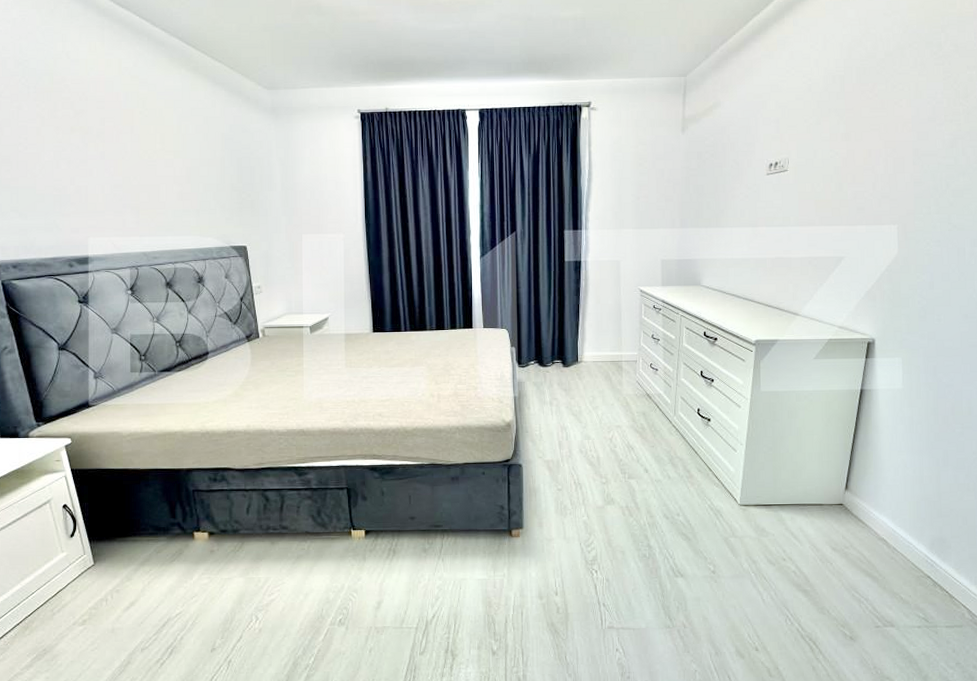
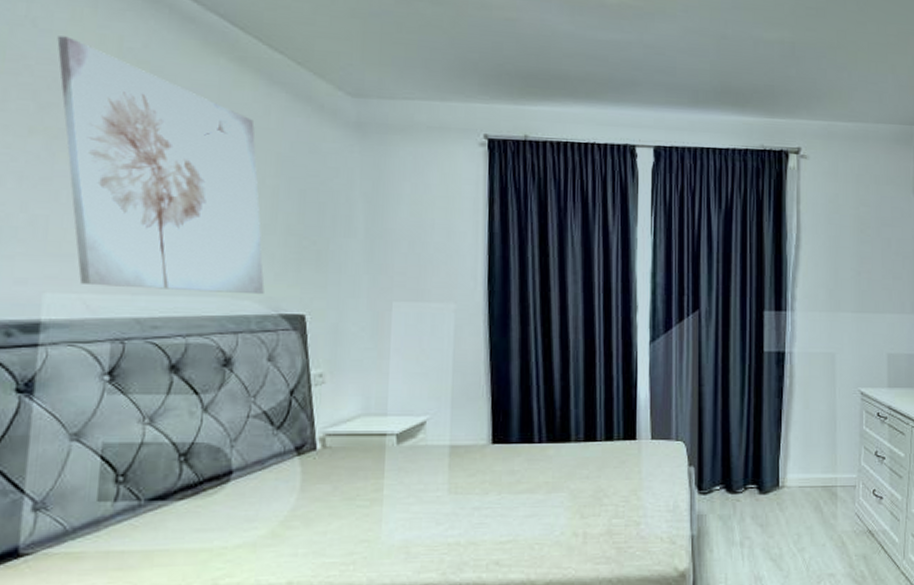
wall art: none [82,63,220,233] -> present [57,36,265,295]

